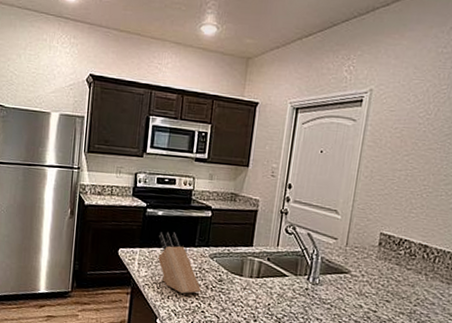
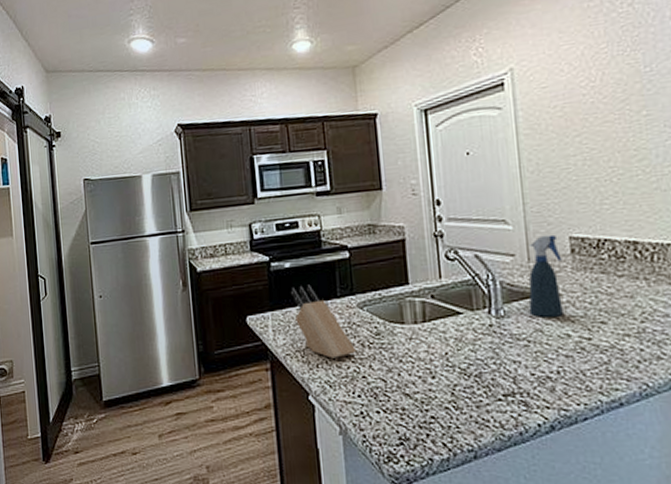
spray bottle: none [337,227,372,291] -> present [528,234,563,317]

